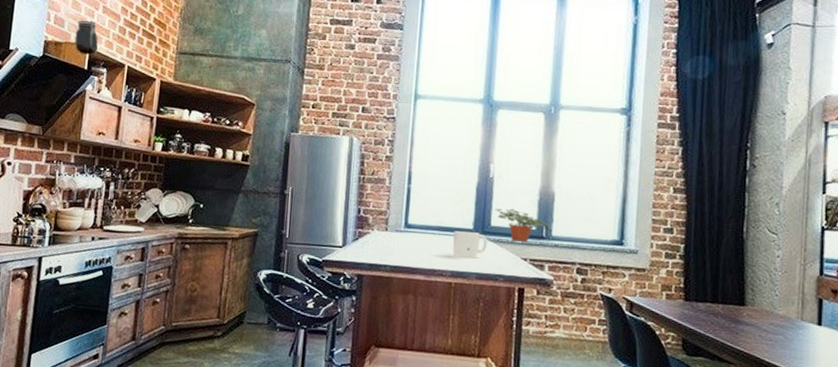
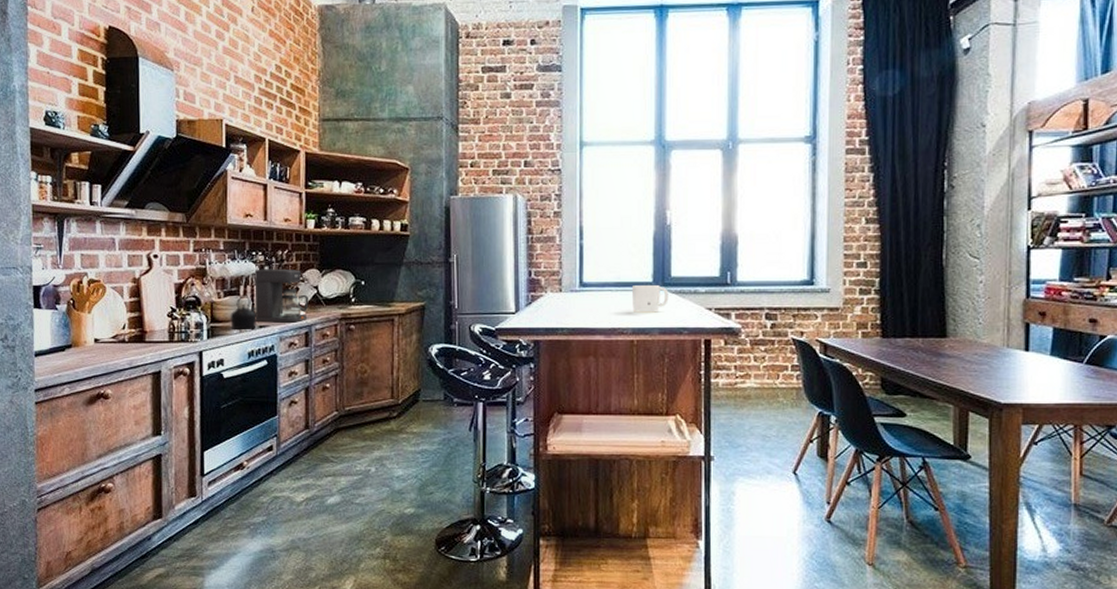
kettle: none [72,207,98,241] -> present [230,295,257,330]
jar: present [75,20,98,55] -> none [208,93,235,131]
coffee maker: none [96,184,149,239] -> present [254,268,309,324]
potted plant: present [495,209,552,243] -> none [675,256,736,292]

